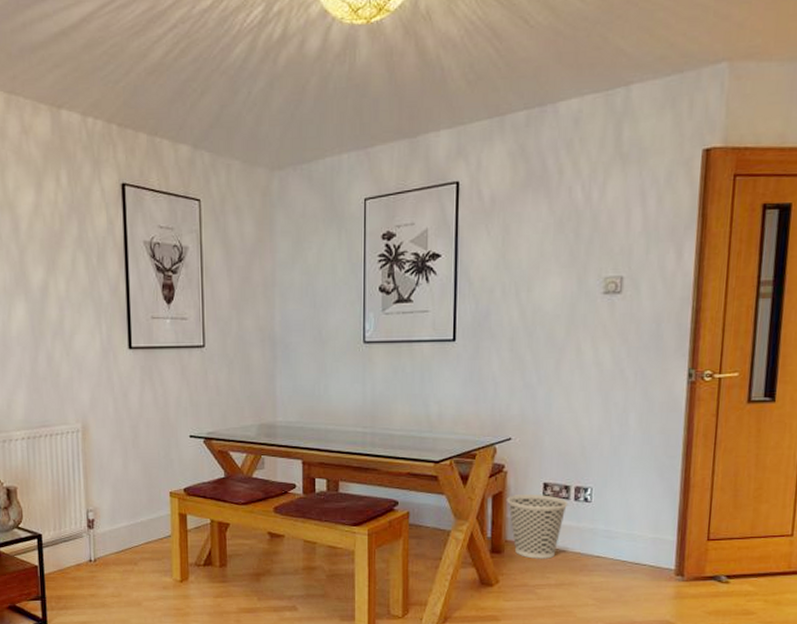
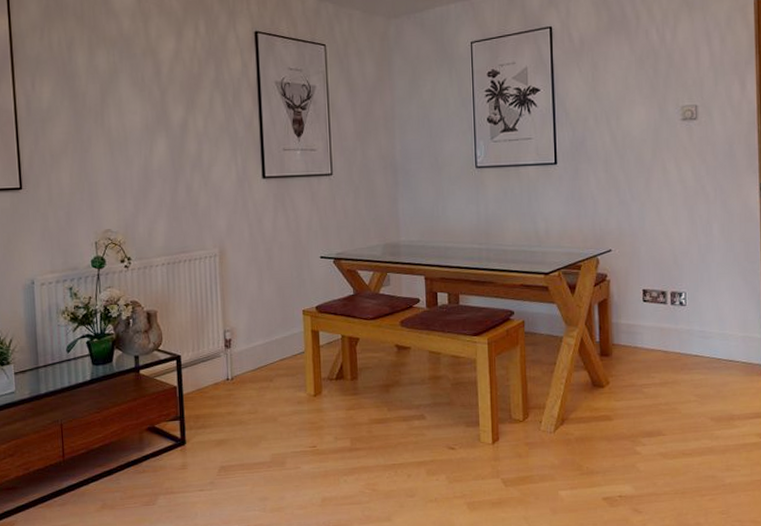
wastebasket: present [507,493,568,559] -> none [611,300,666,360]

